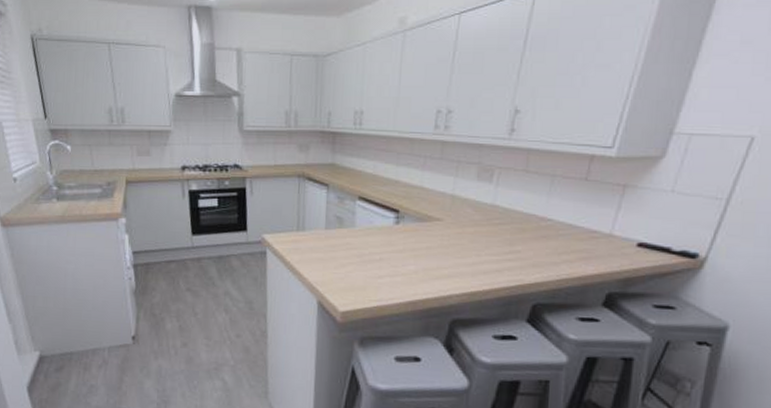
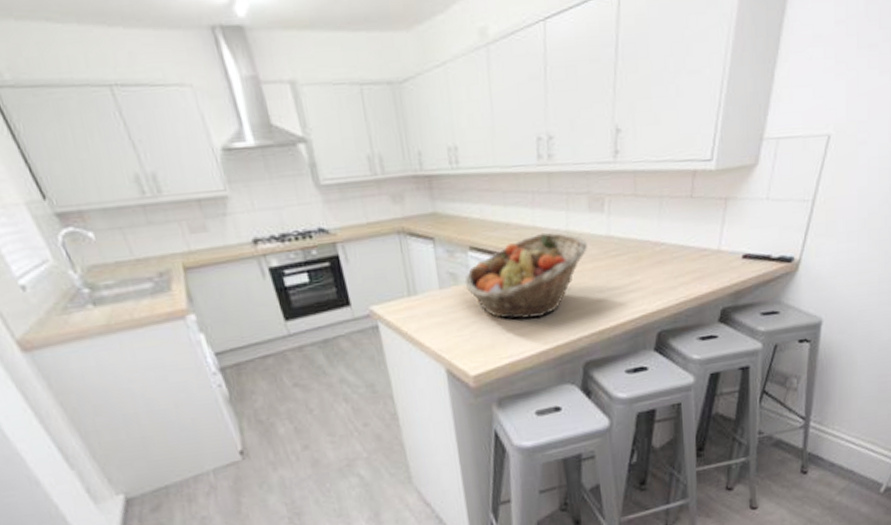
fruit basket: none [348,193,472,270] -> present [464,232,589,319]

